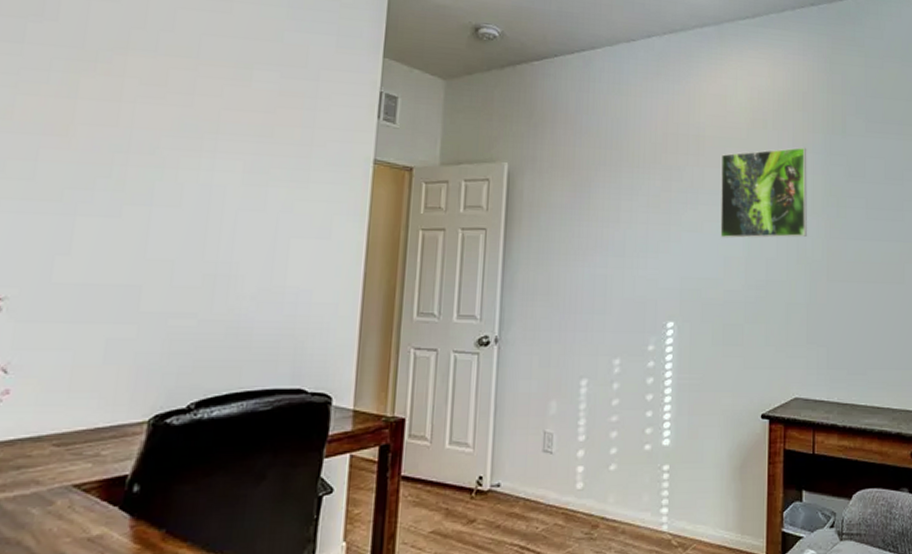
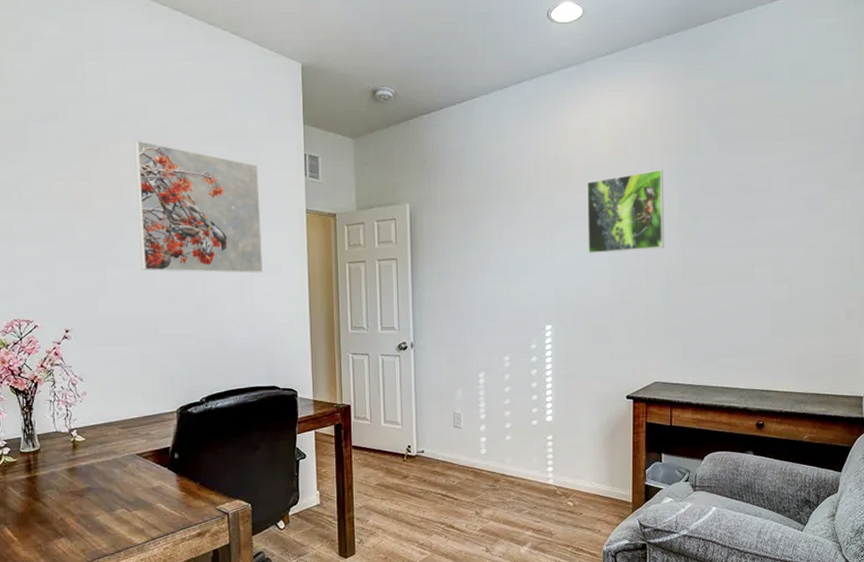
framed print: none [130,54,317,236] -> present [134,140,263,273]

